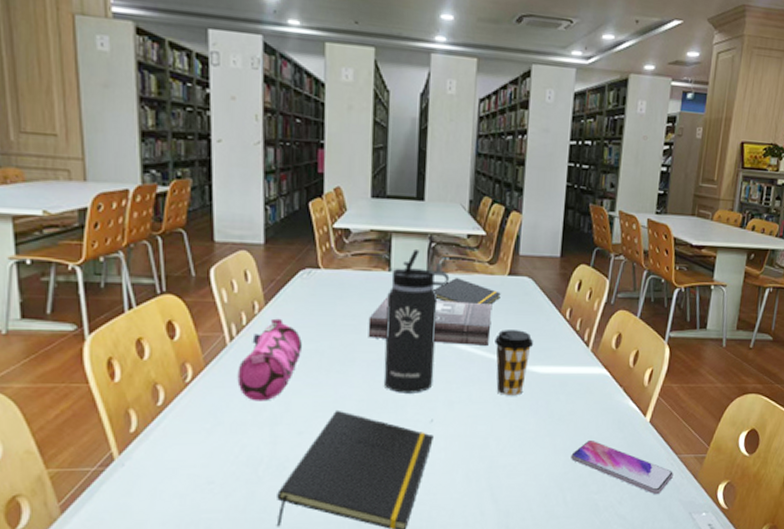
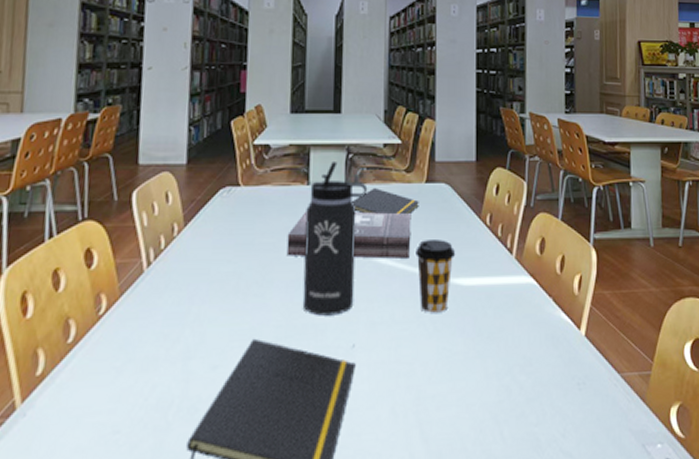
pencil case: present [237,318,302,401] -> none [152,240,220,333]
smartphone: present [571,439,673,495] -> none [505,359,619,424]

